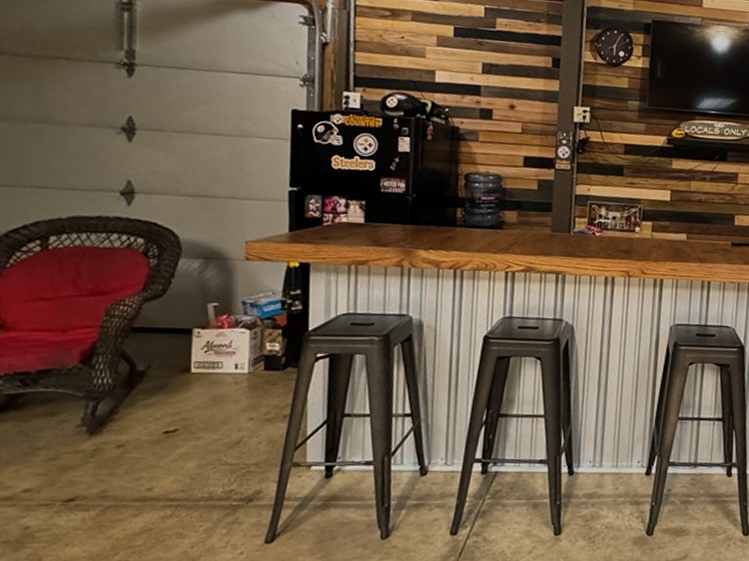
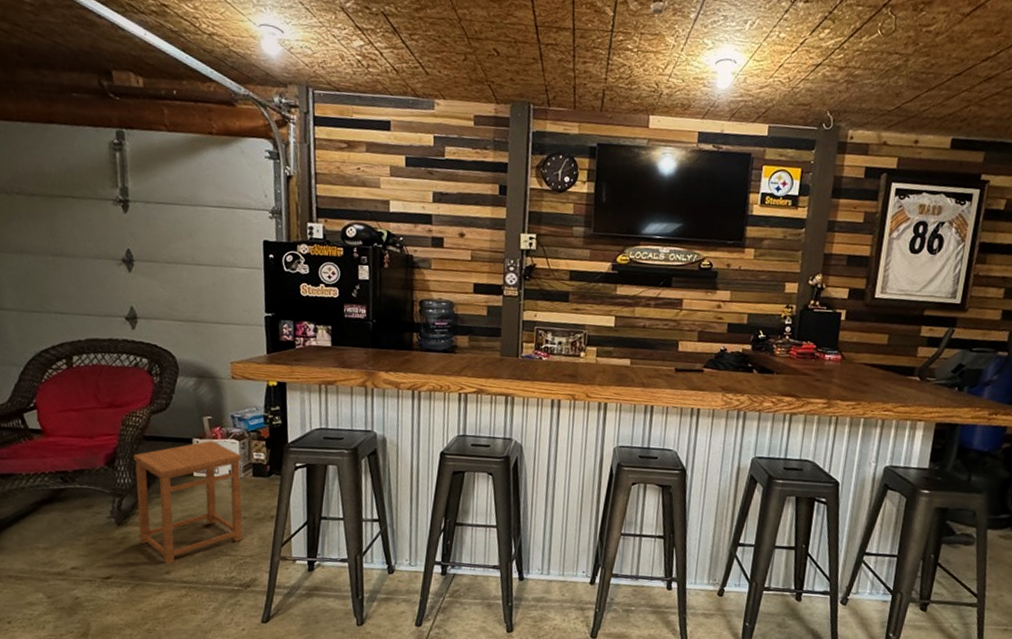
side table: none [116,330,253,479] -> present [133,440,243,564]

